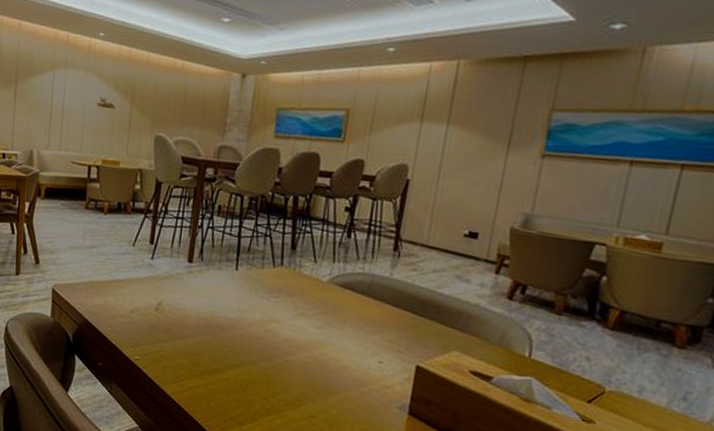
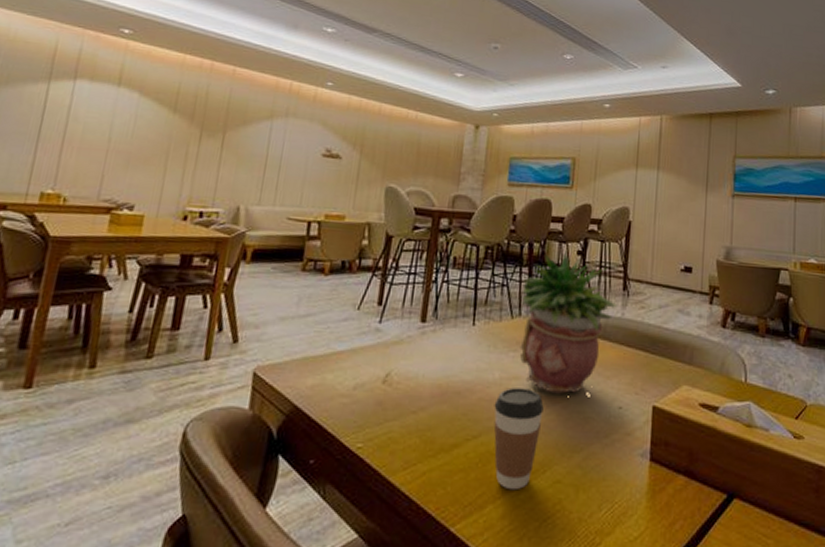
coffee cup: none [253,329,302,416] -> present [493,387,544,491]
potted plant: none [281,206,387,342] -> present [520,251,618,394]

